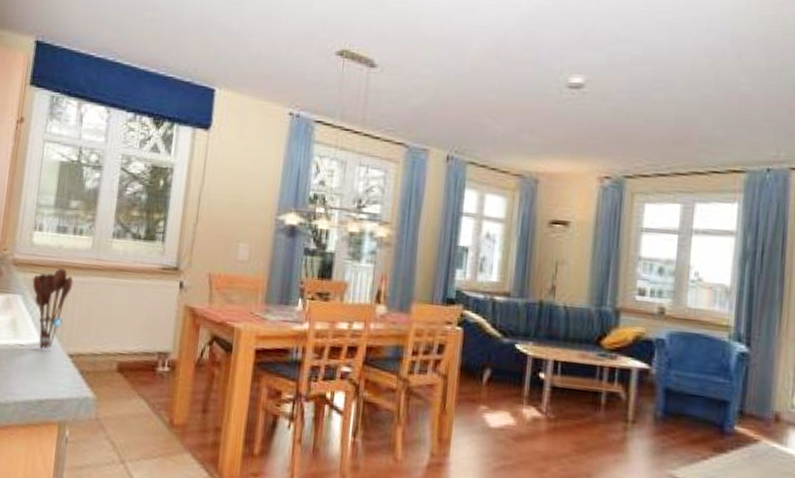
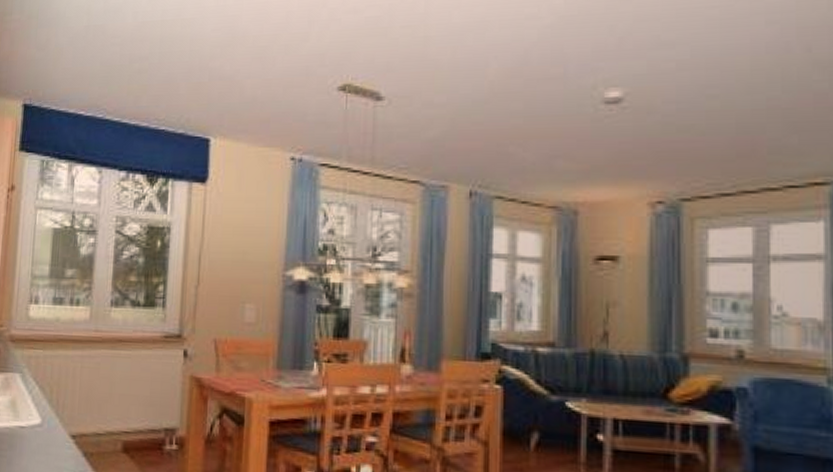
utensil holder: present [32,267,74,349] -> none [30,341,73,431]

